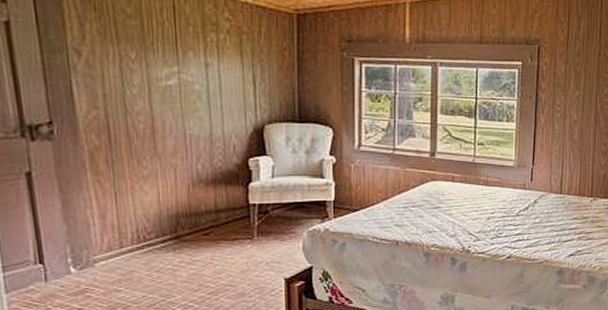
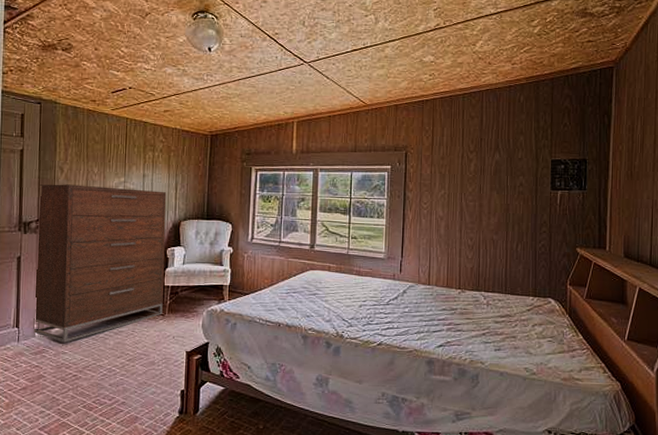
dresser: none [46,72,250,279] -> present [33,184,167,343]

